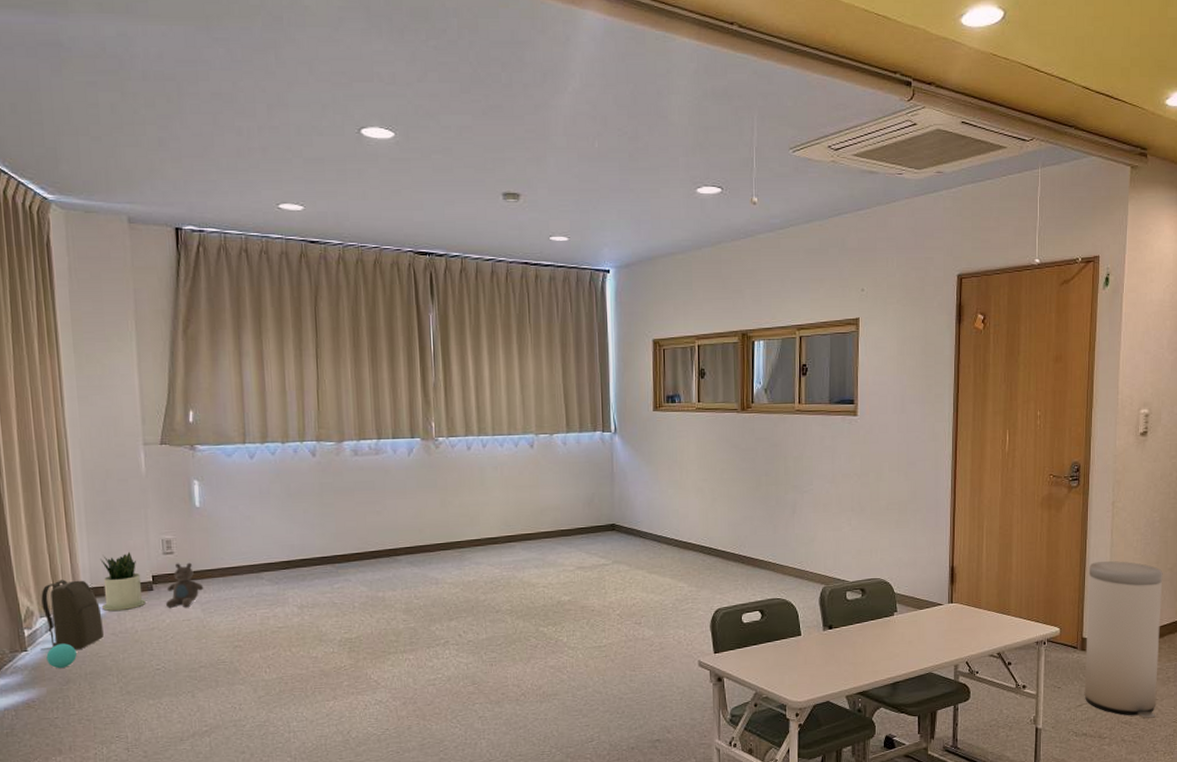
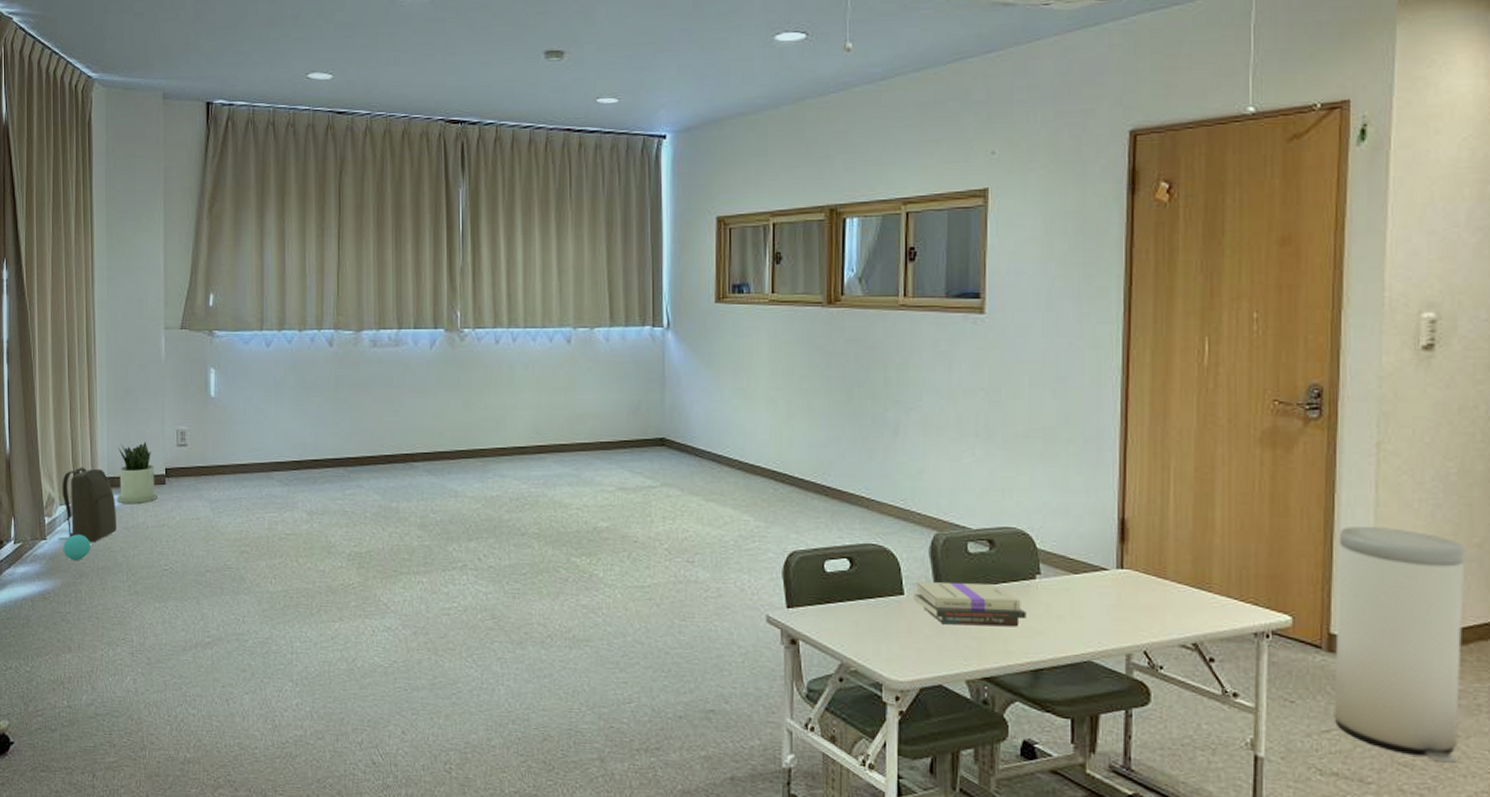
stuffed animal: present [166,562,204,608] -> none [177,456,215,505]
books: none [808,622,888,656] -> present [914,582,1026,627]

